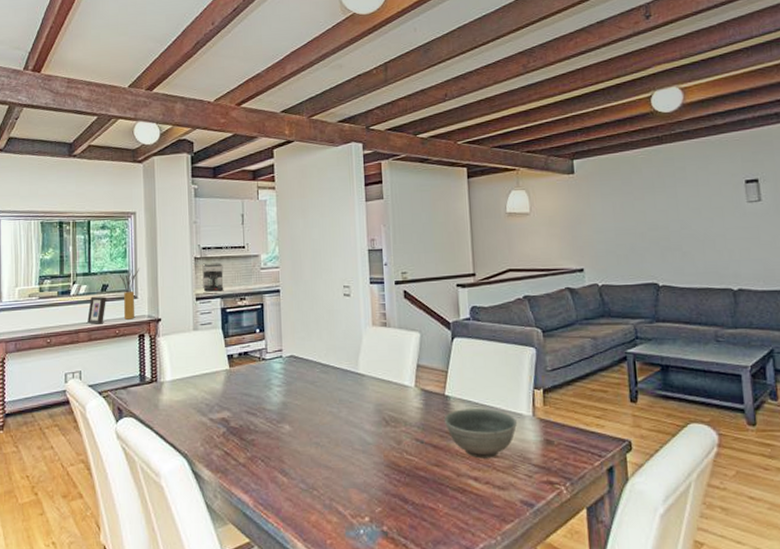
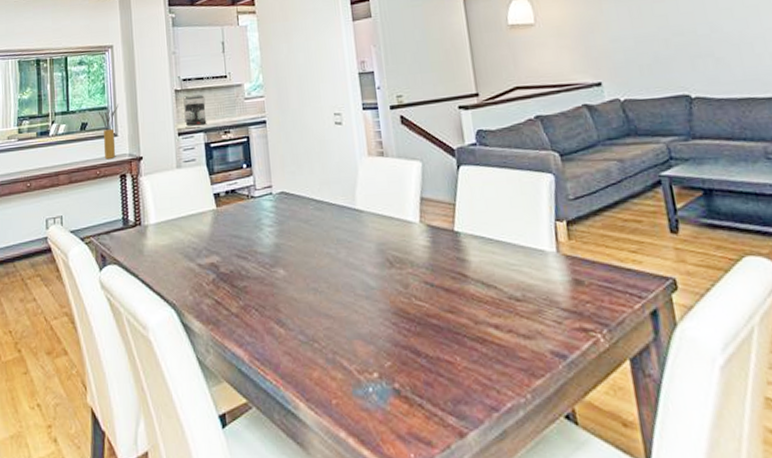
picture frame: present [87,296,106,325] -> none [67,136,86,166]
bowl: present [444,408,518,459] -> none [455,245,540,303]

